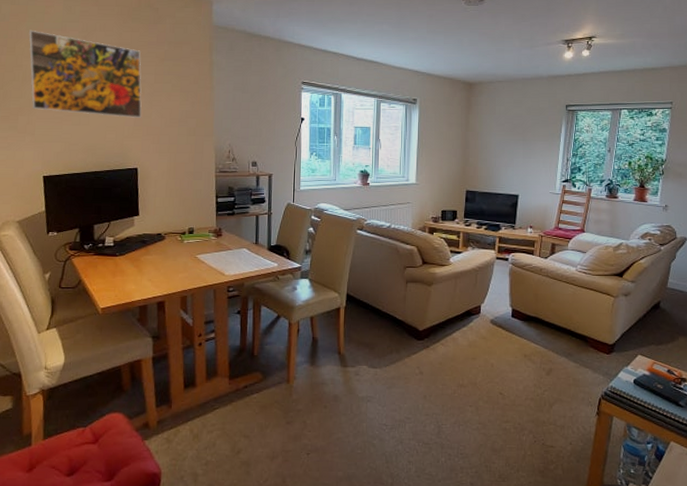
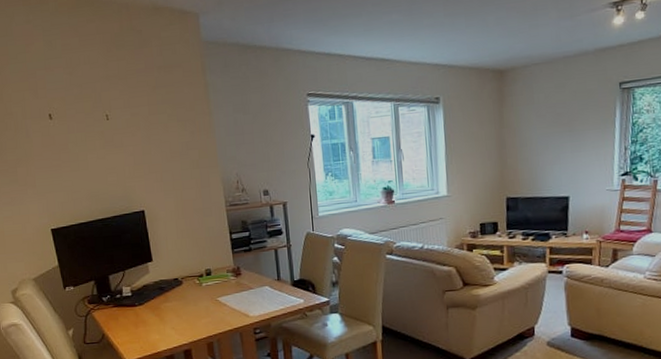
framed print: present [29,30,142,118] -> none [13,72,141,159]

